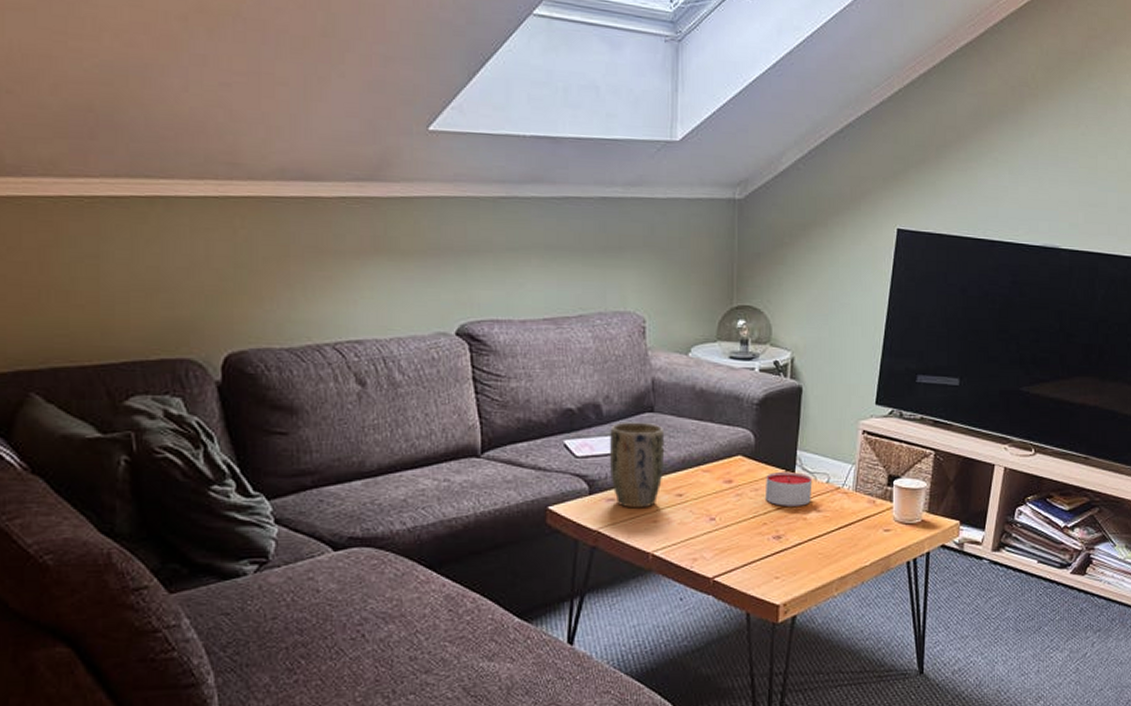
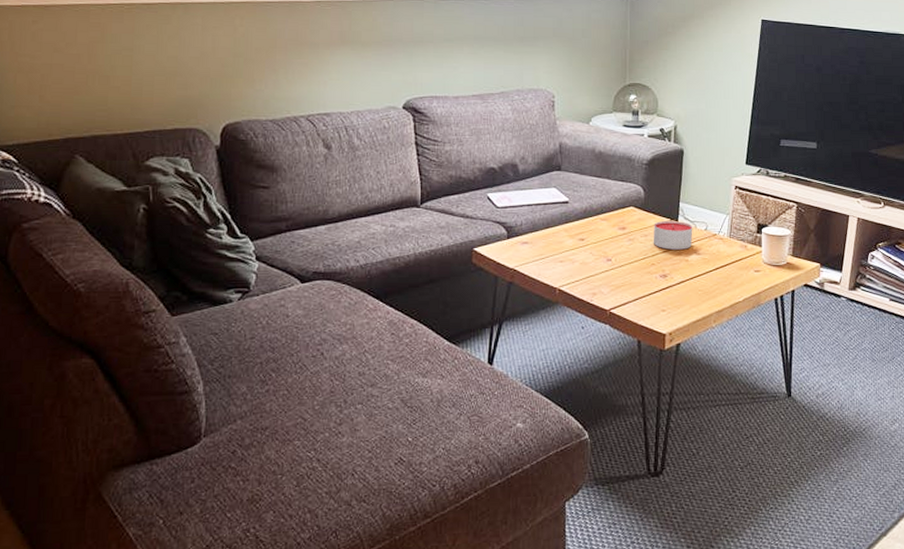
plant pot: present [609,422,665,508] -> none [524,178,570,250]

